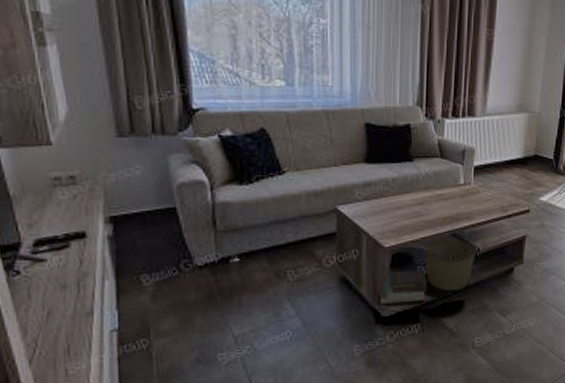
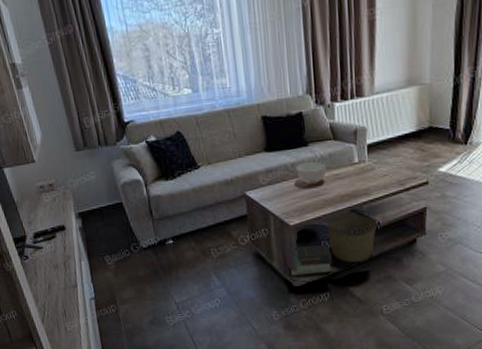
bowl: none [397,178,431,204] -> present [296,161,327,185]

